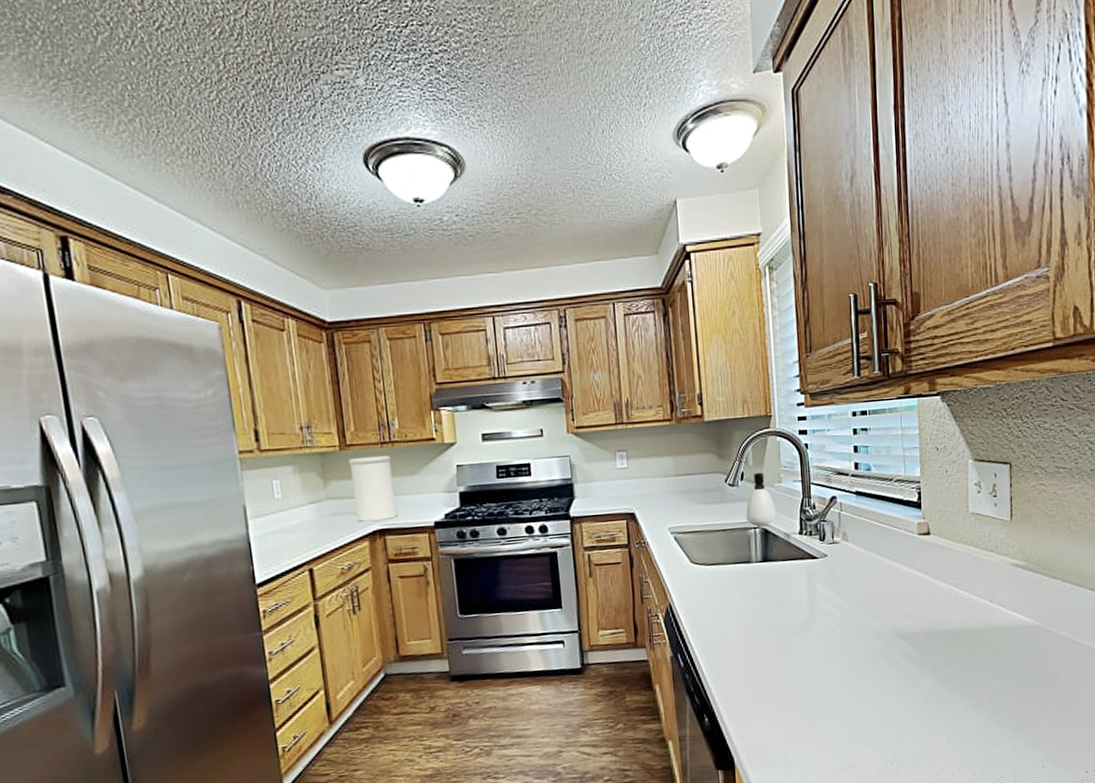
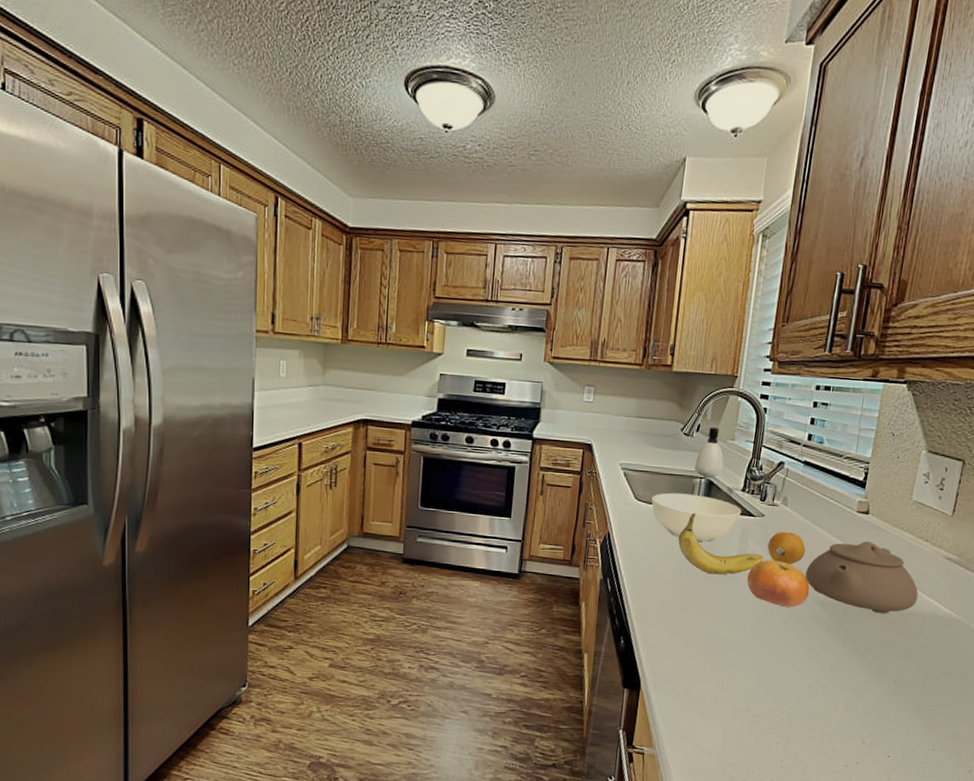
canister: present [348,455,398,522] -> none [346,352,384,412]
bowl: none [708,546,804,596] -> present [651,492,742,542]
fruit: none [744,566,835,628] -> present [678,513,763,575]
fruit: none [822,600,889,649] -> present [747,559,810,608]
fruit: none [836,567,876,602] -> present [767,531,806,564]
teapot: none [880,562,996,636] -> present [805,541,918,614]

